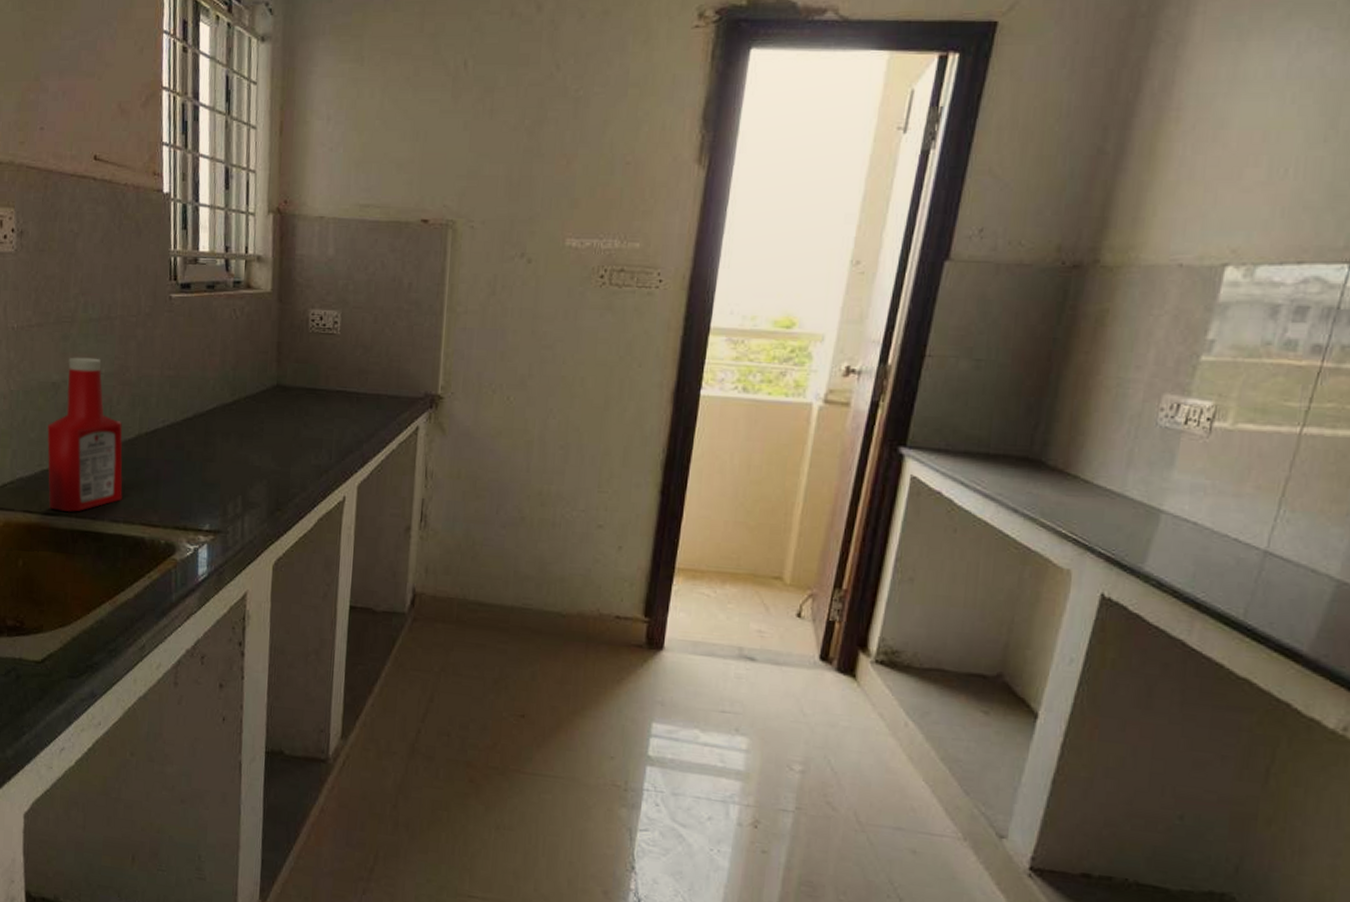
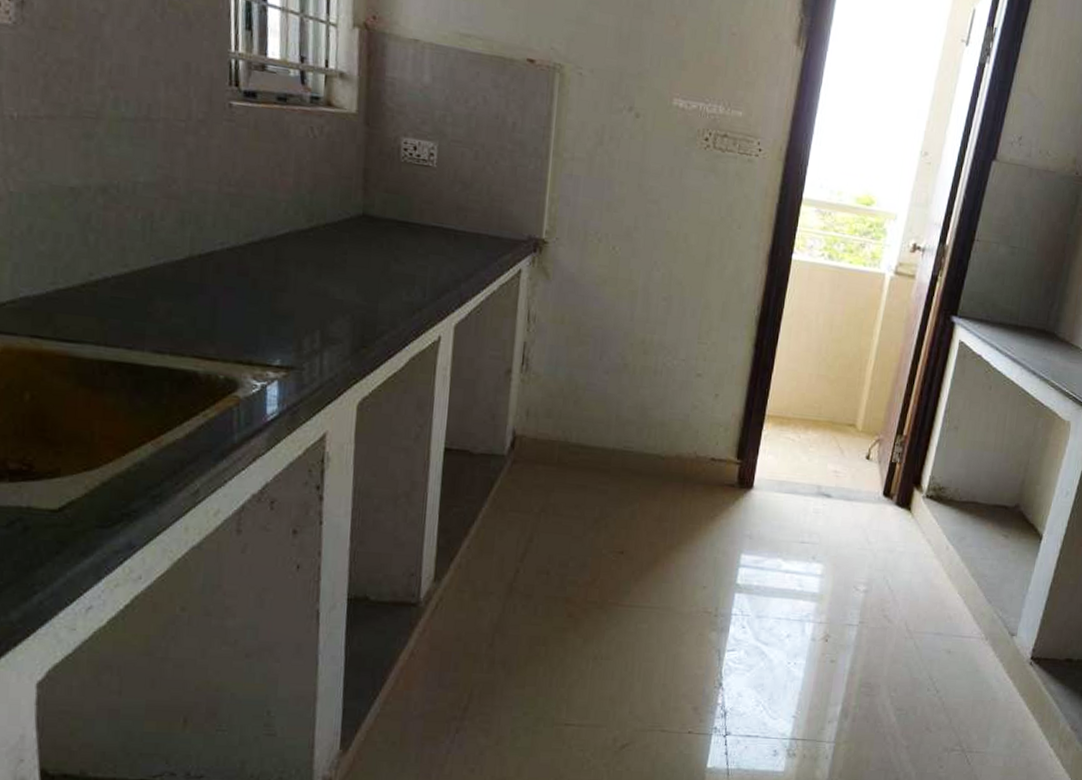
ketchup bottle: present [47,357,123,512] -> none [63,160,169,340]

